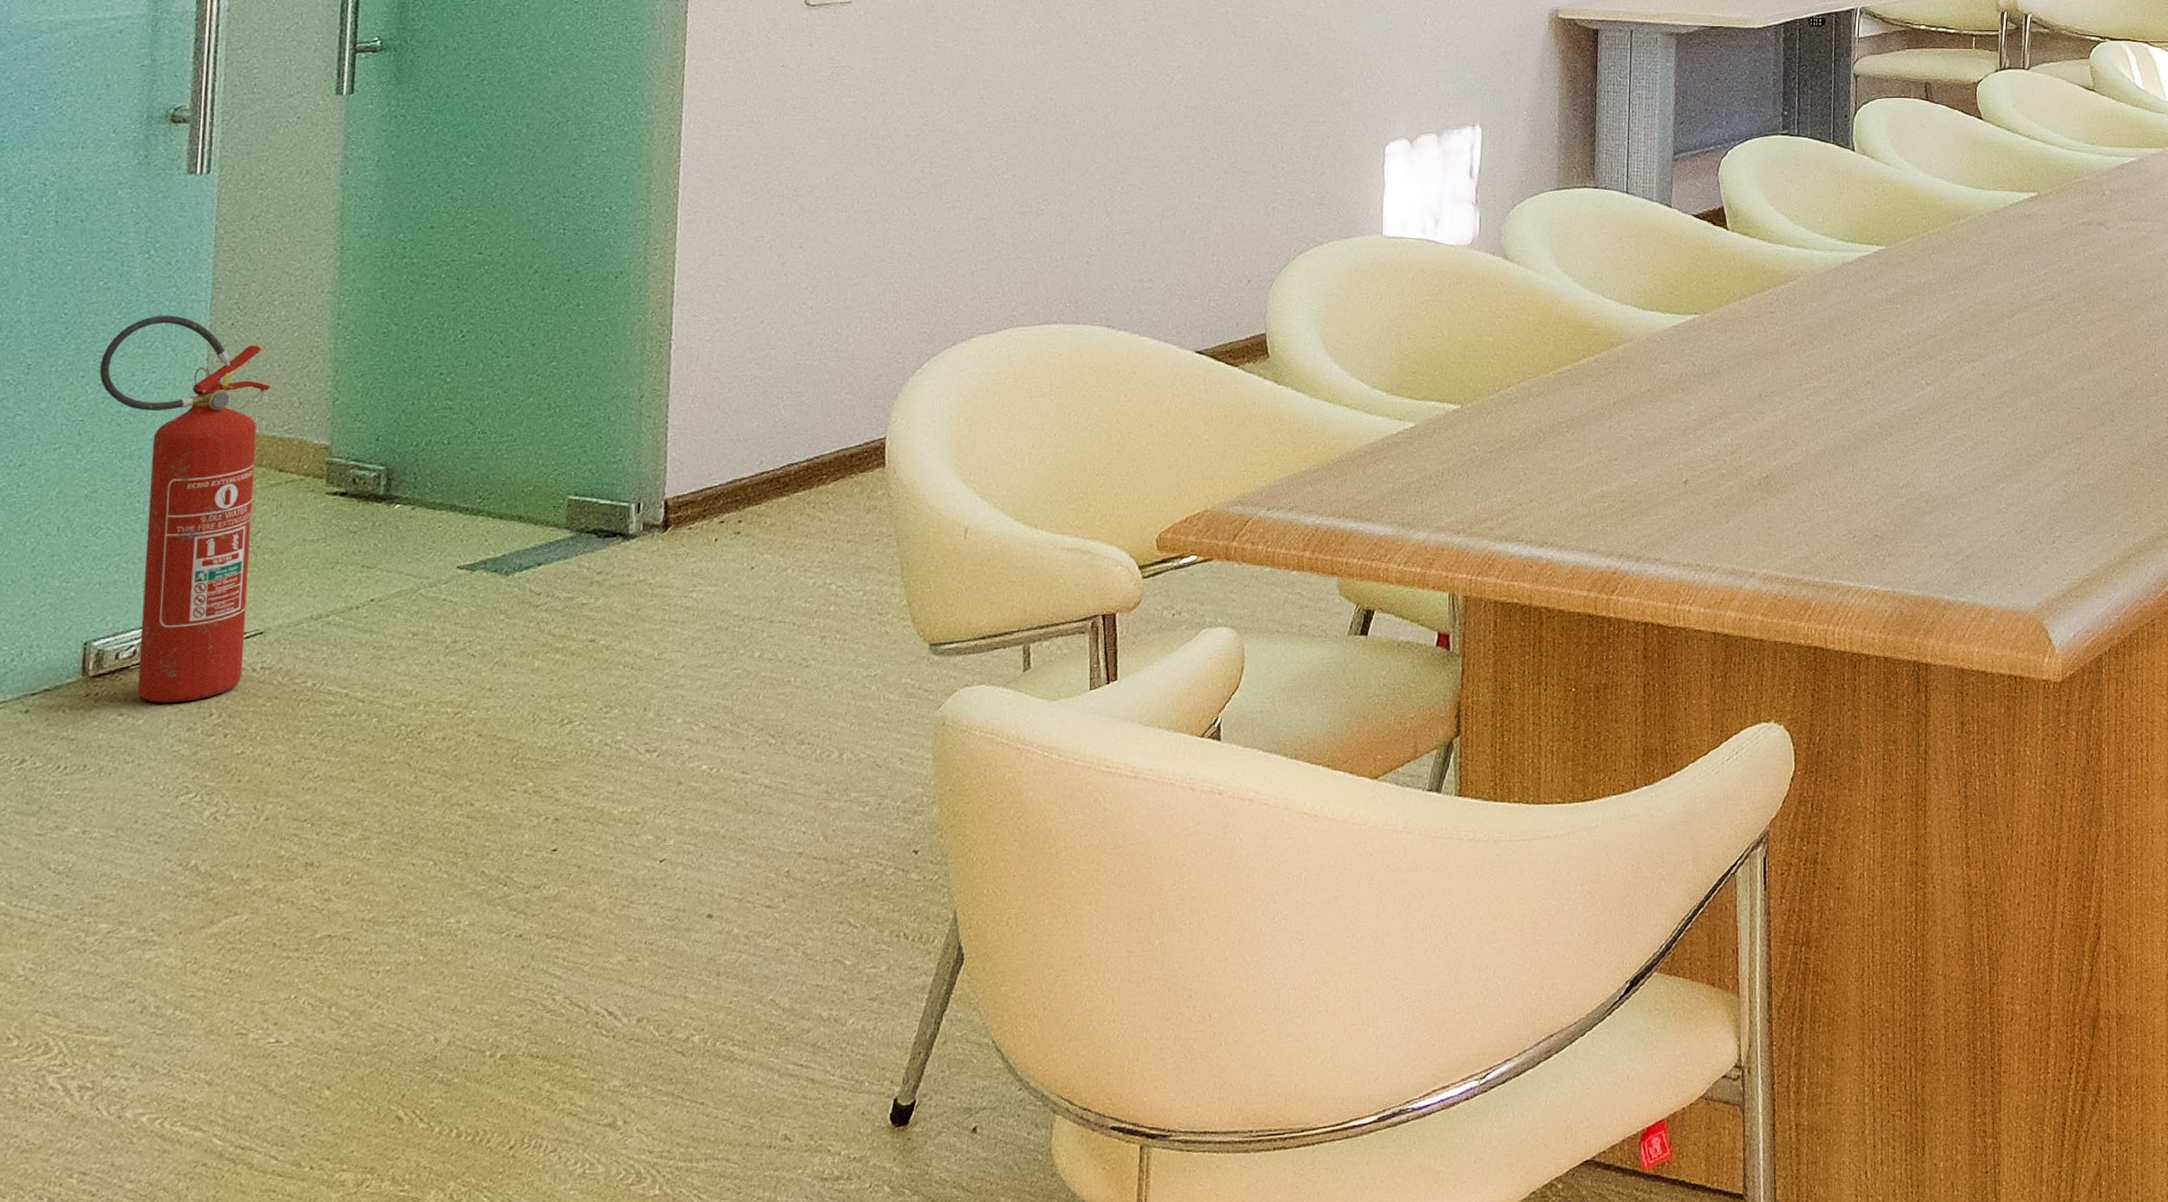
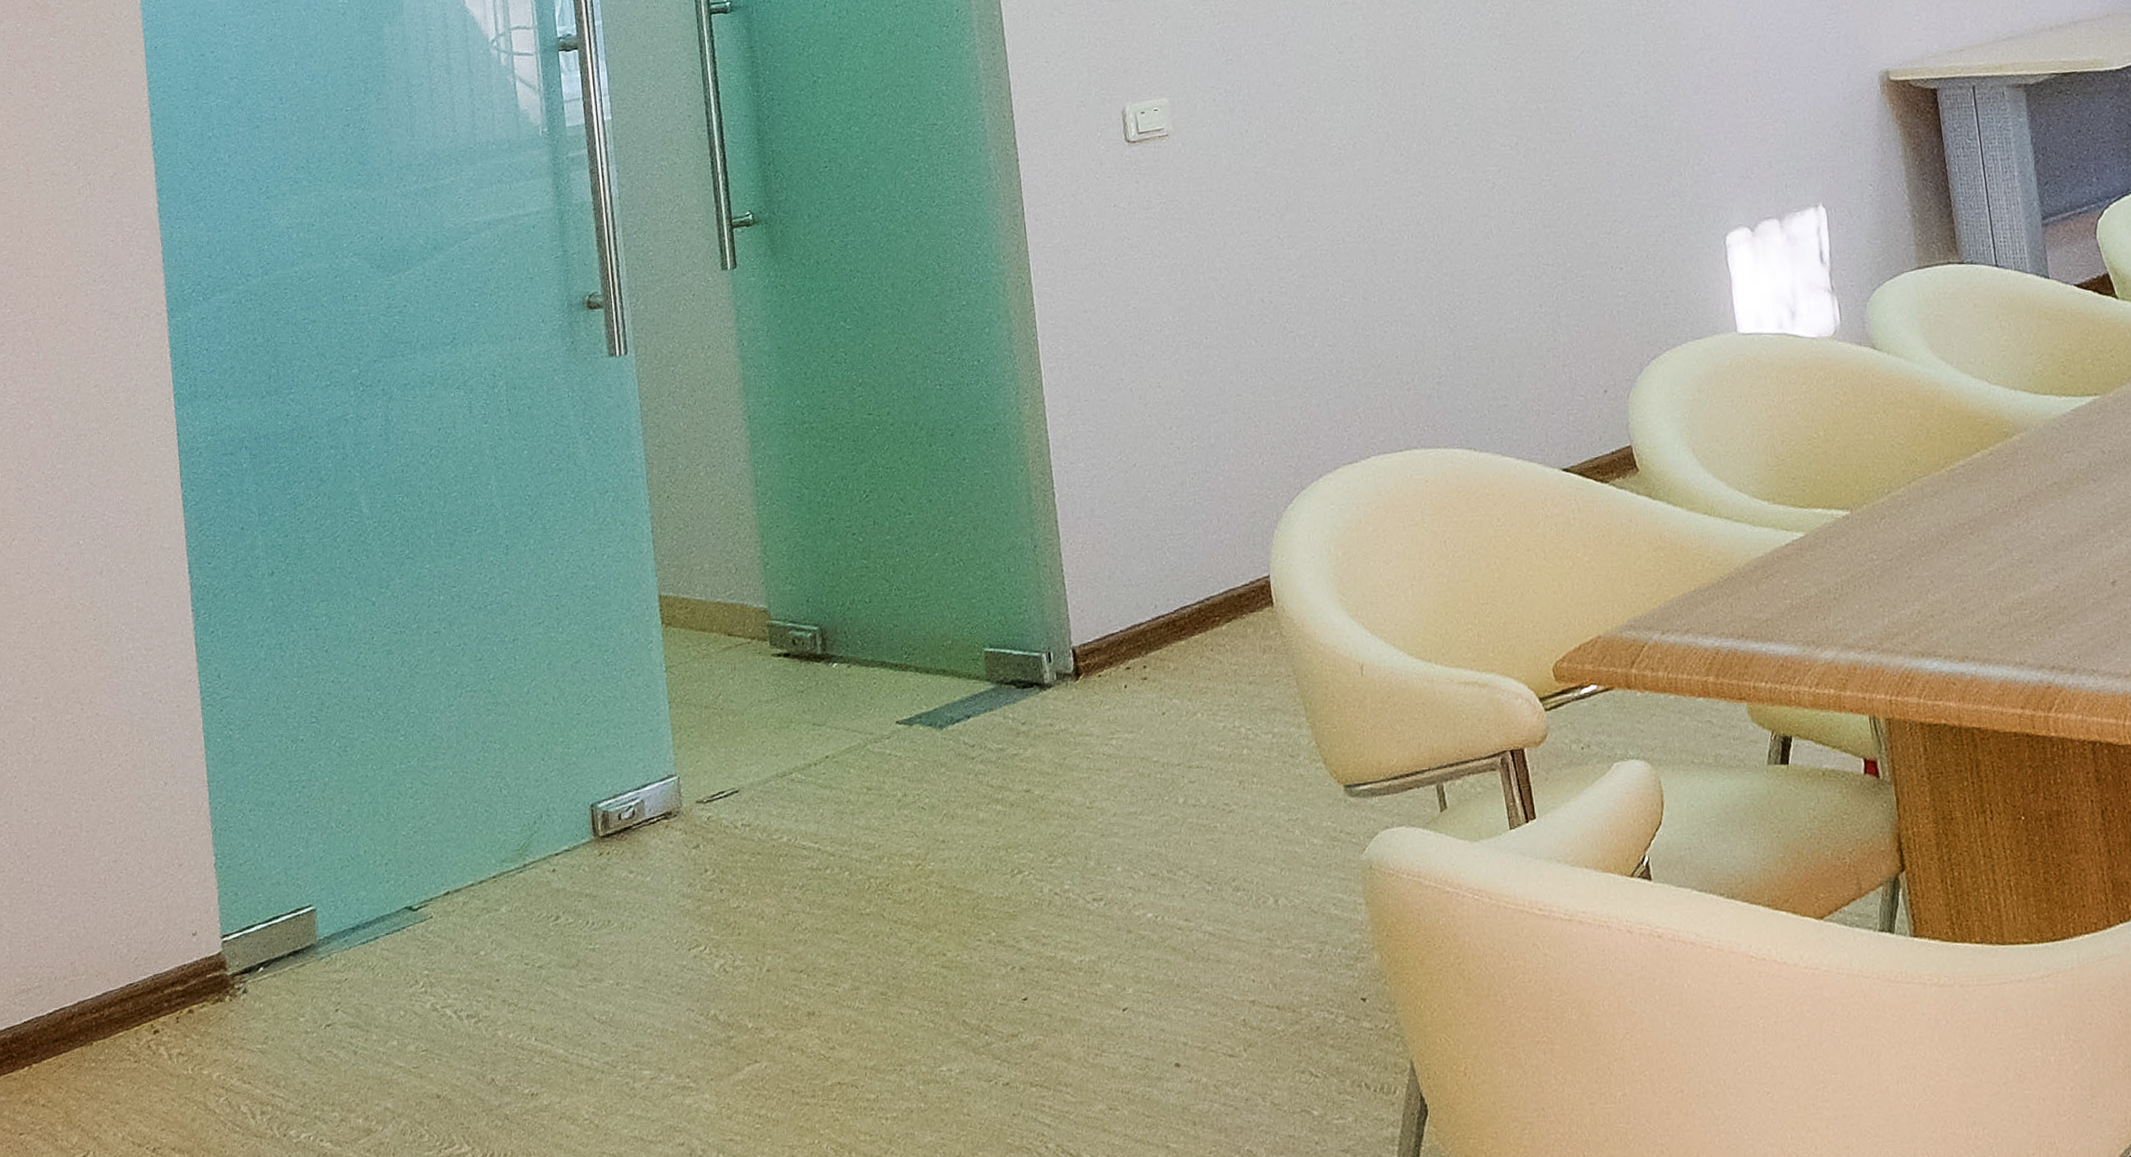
fire extinguisher: present [99,315,270,703] -> none [564,491,727,861]

